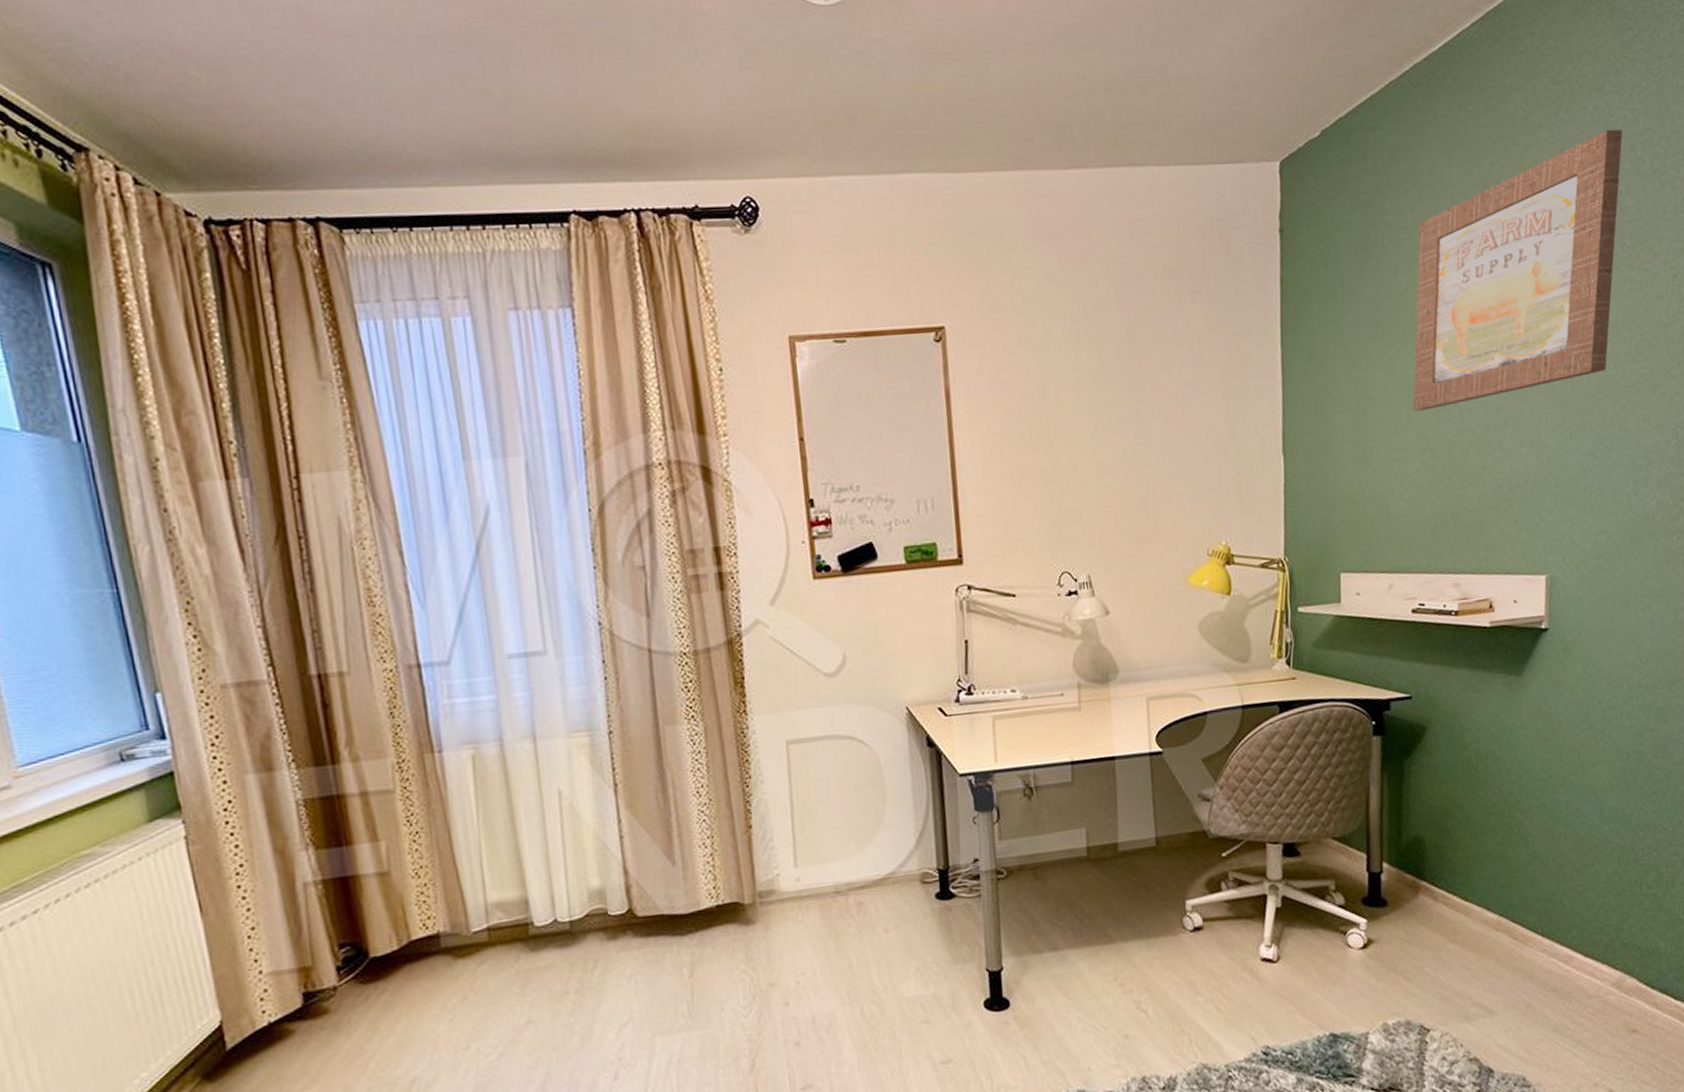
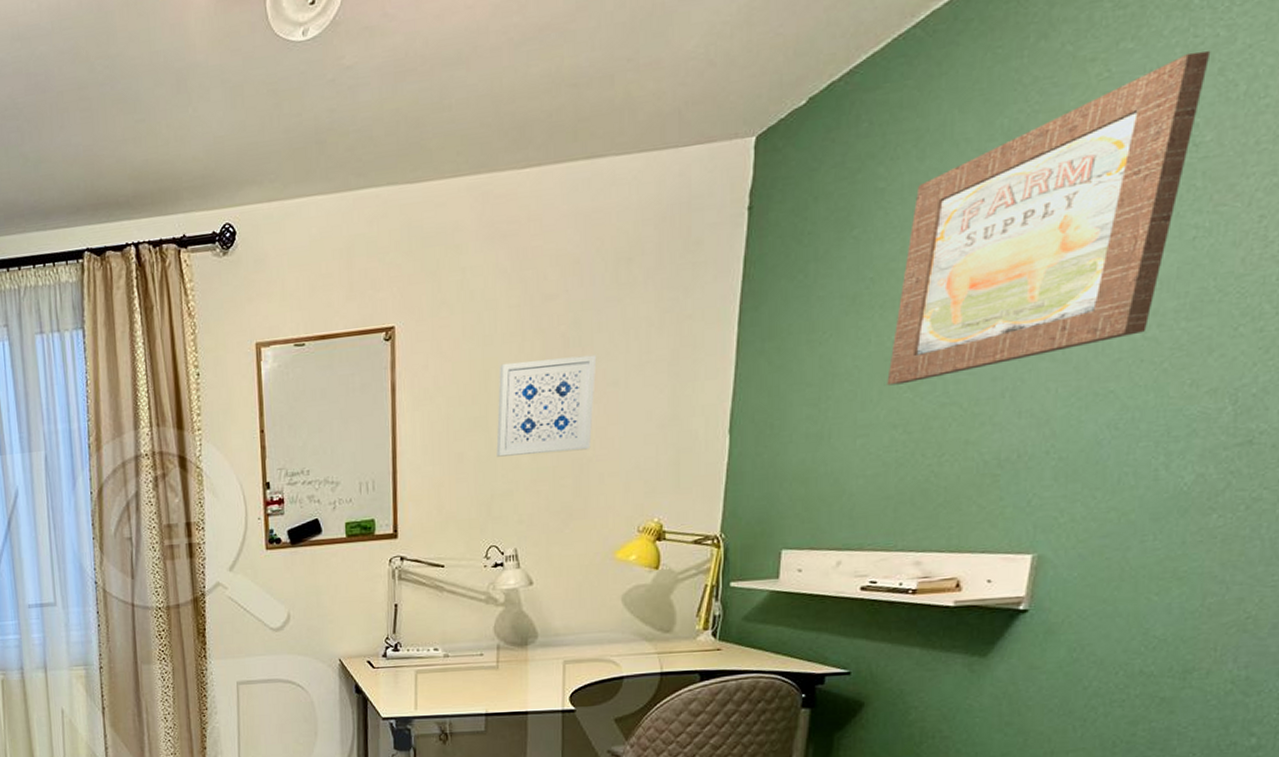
wall art: none [1058,368,1155,474] -> present [496,354,597,457]

